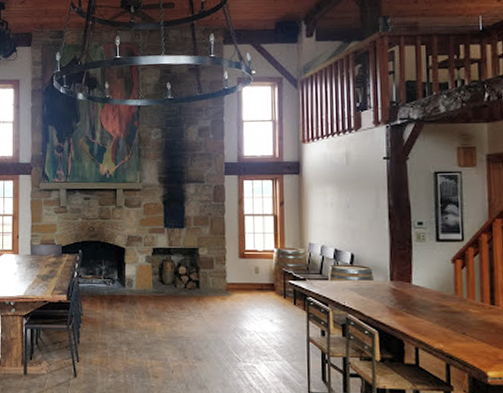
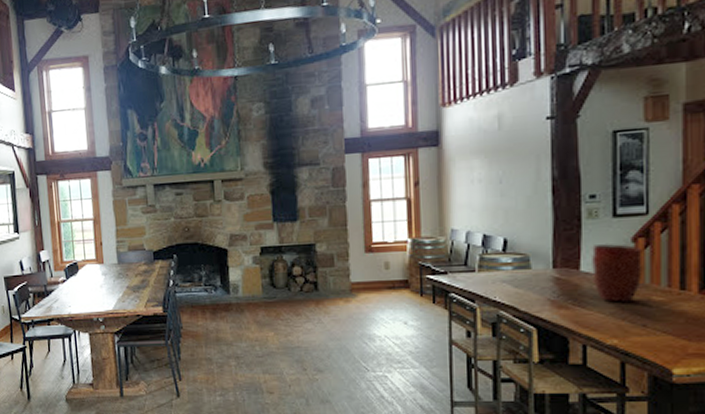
vase: none [421,262,462,313] -> present [592,243,643,303]

